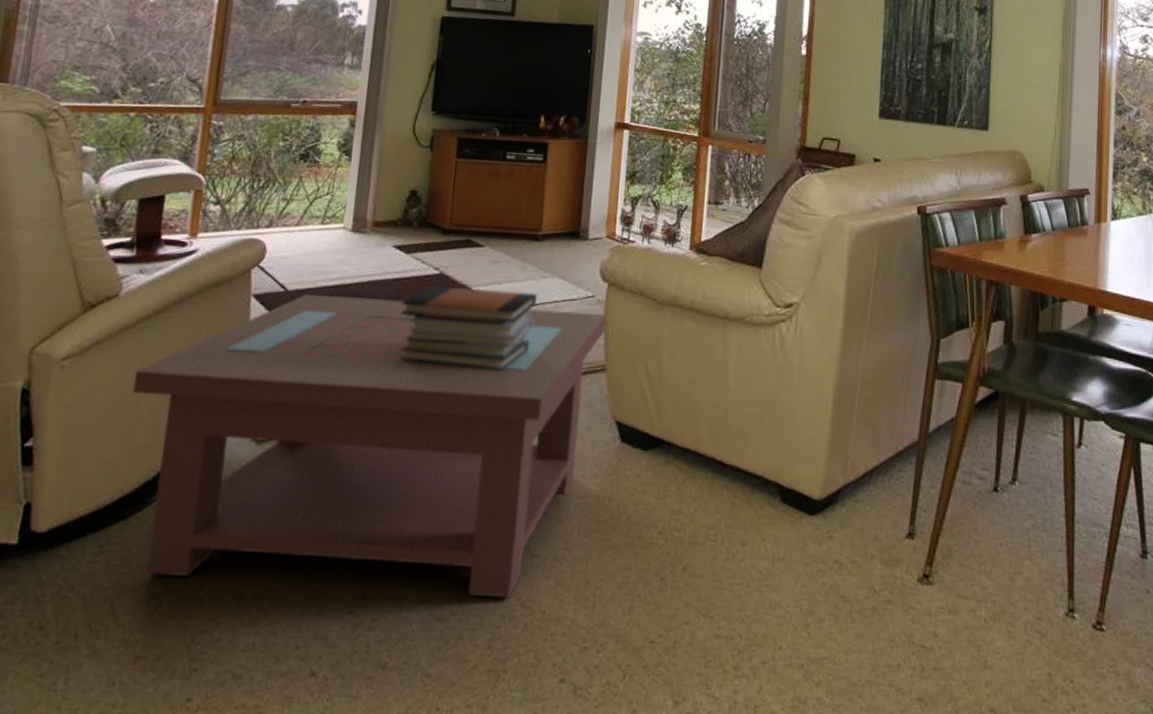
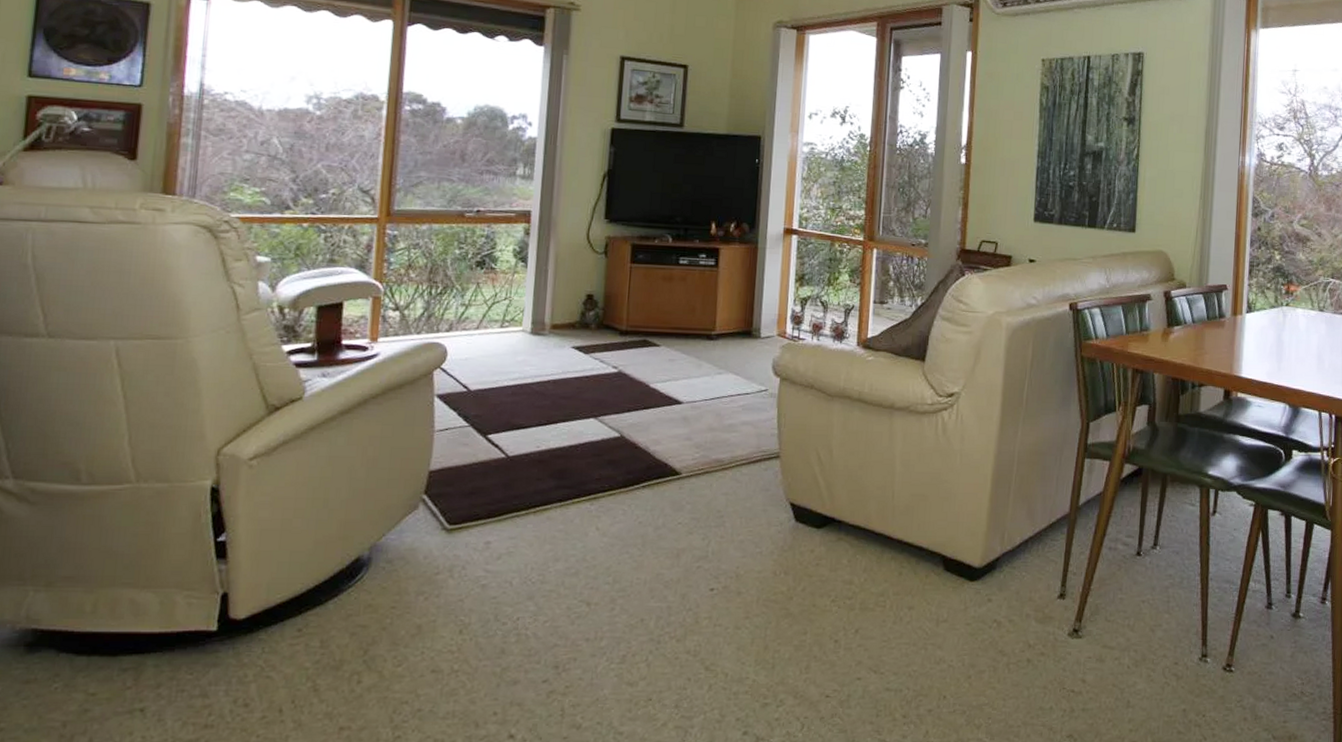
coffee table: present [132,293,607,599] -> none [321,393,780,663]
book stack: present [400,285,538,370] -> none [583,383,714,459]

